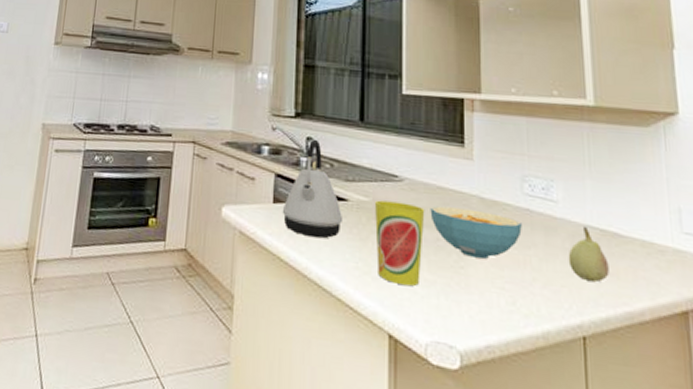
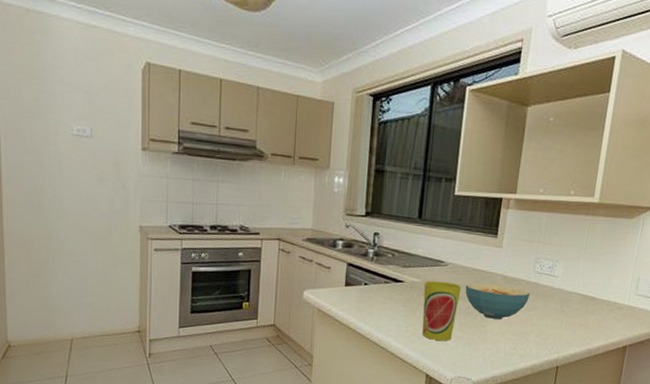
kettle: present [282,139,344,239] -> none [352,234,400,311]
fruit: present [568,225,610,283] -> none [556,293,584,331]

